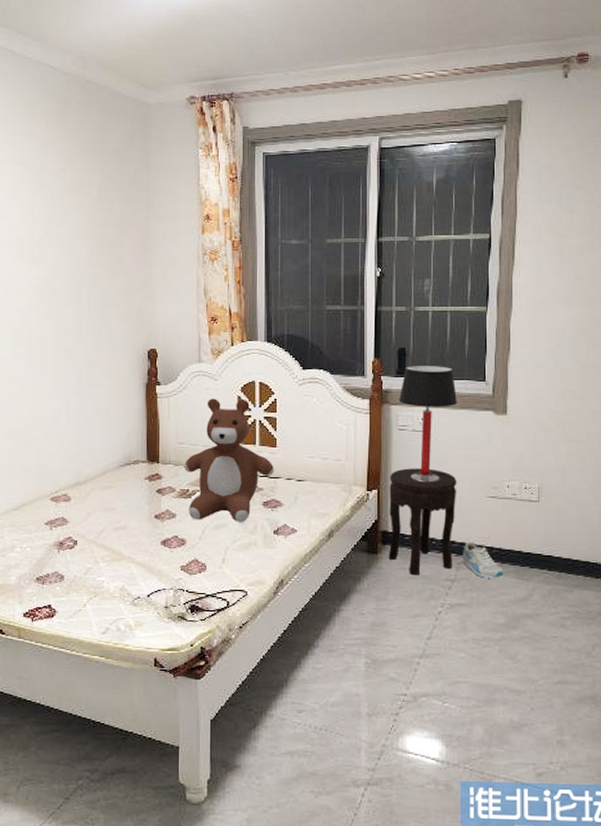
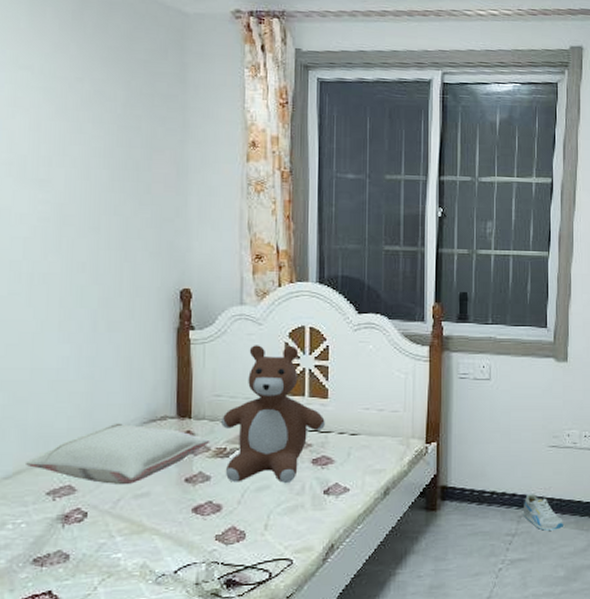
pillow: none [29,465,175,519] -> present [26,423,211,486]
side table: present [388,468,457,576] -> none [447,418,519,532]
table lamp: present [398,365,458,483] -> none [459,310,520,433]

